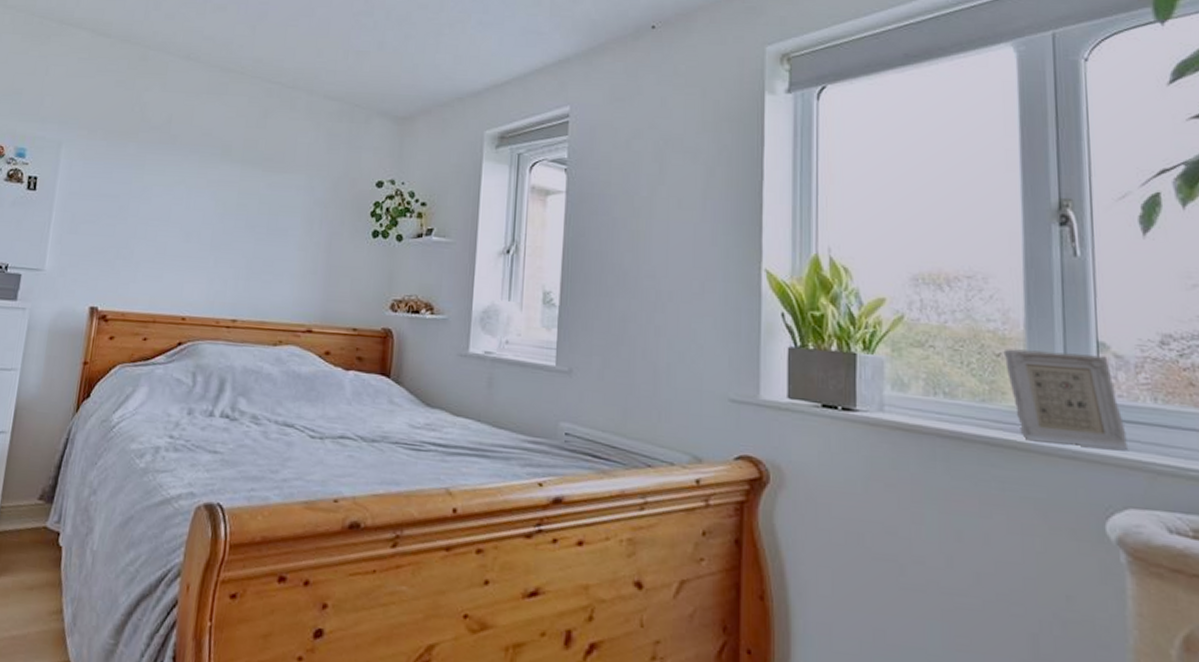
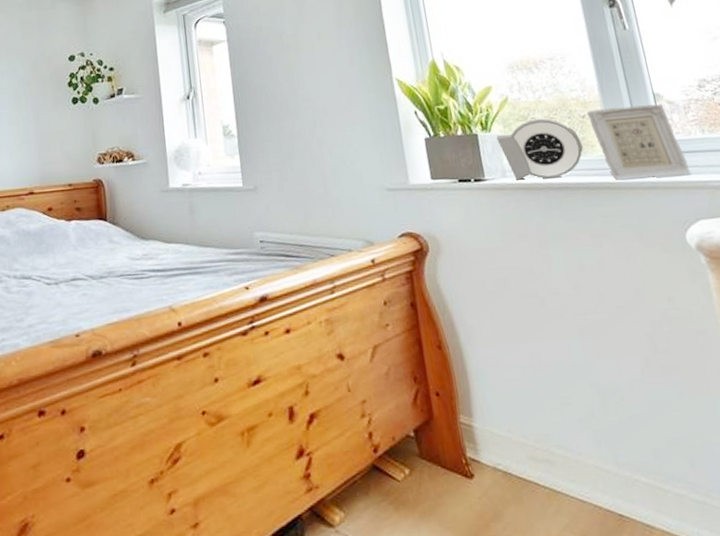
alarm clock: none [880,347,990,424] -> present [496,118,583,182]

